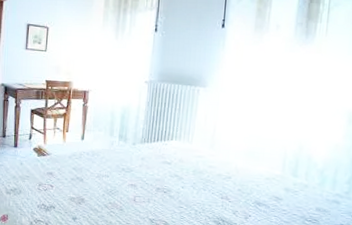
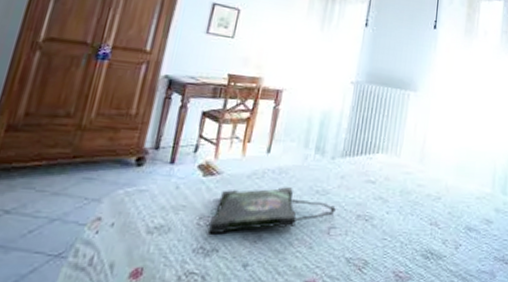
photo frame: none [46,165,139,197] -> present [208,187,336,235]

